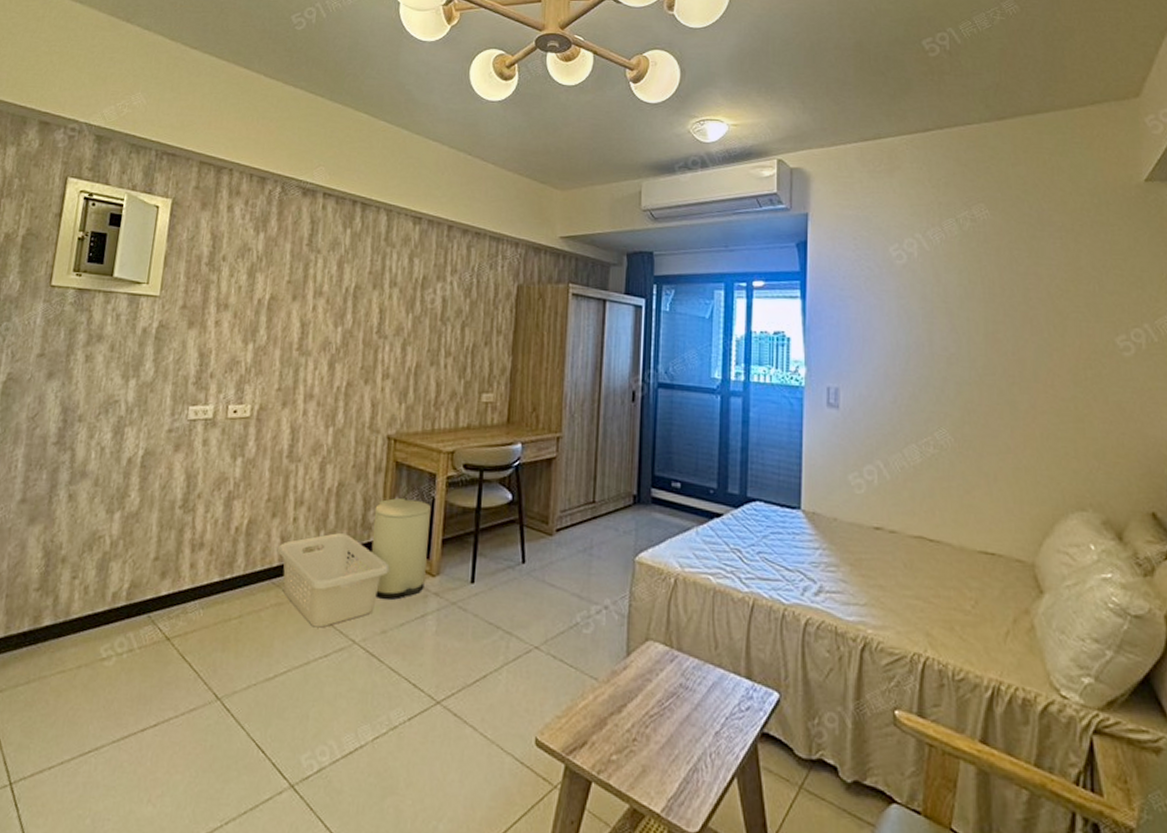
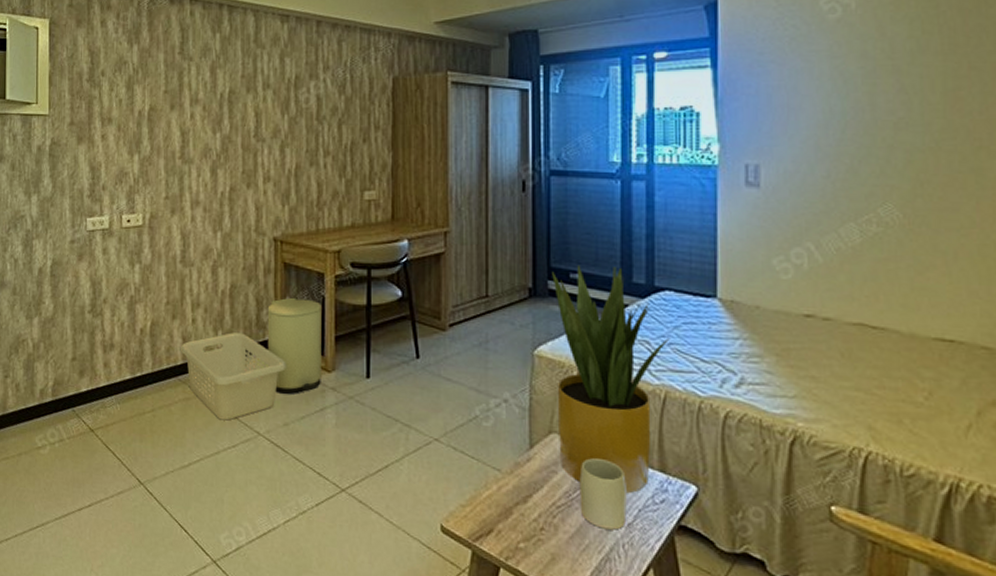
planter: none [654,473,759,702] -> present [552,264,670,494]
mug: none [671,666,716,739] -> present [579,458,627,530]

